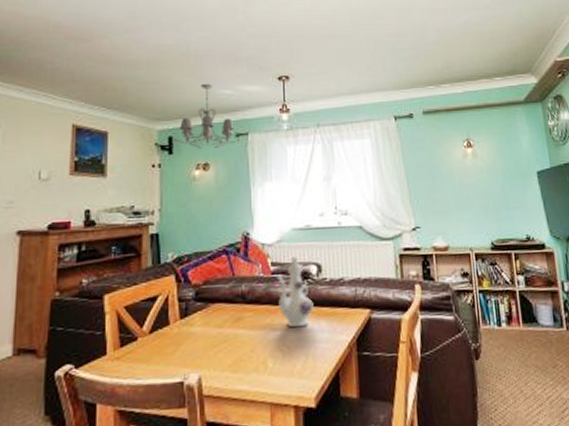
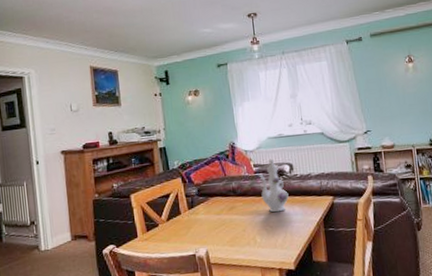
chandelier: present [174,83,241,149] -> none [169,24,222,79]

